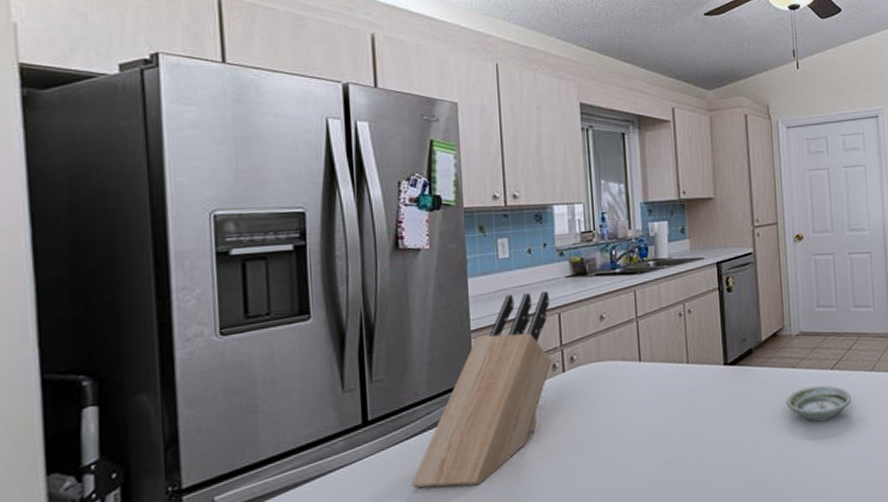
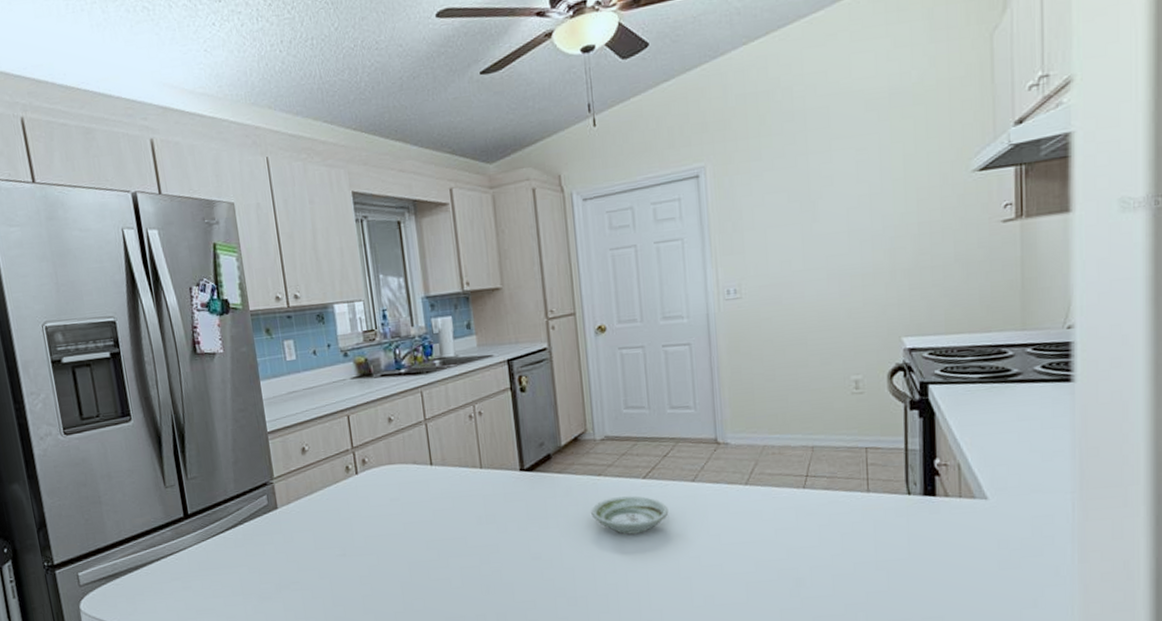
knife block: present [411,291,552,488] -> none [230,393,345,578]

